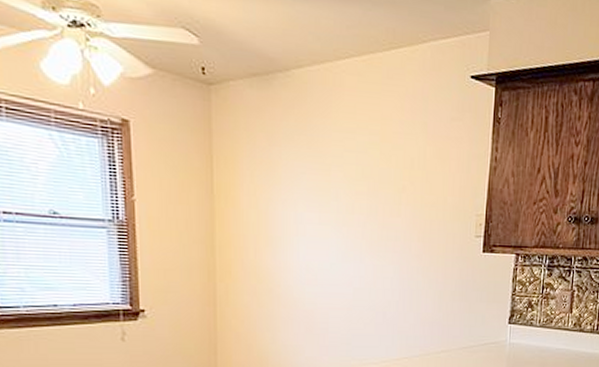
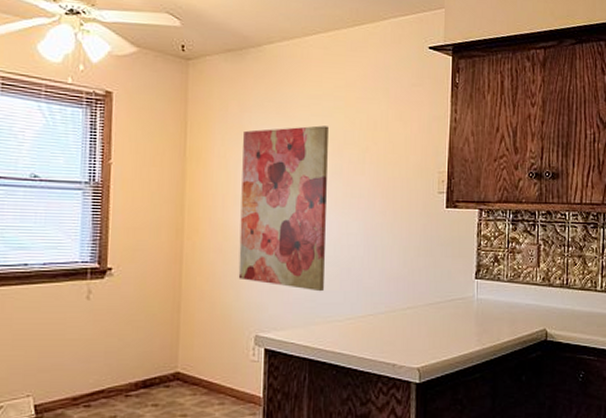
wall art: none [273,162,363,335] -> present [238,125,328,292]

